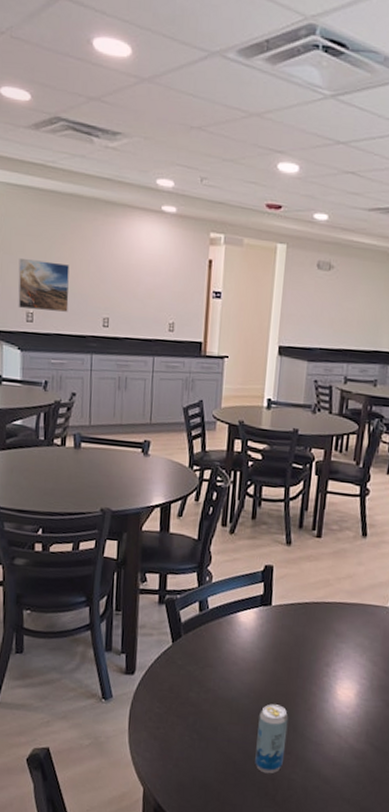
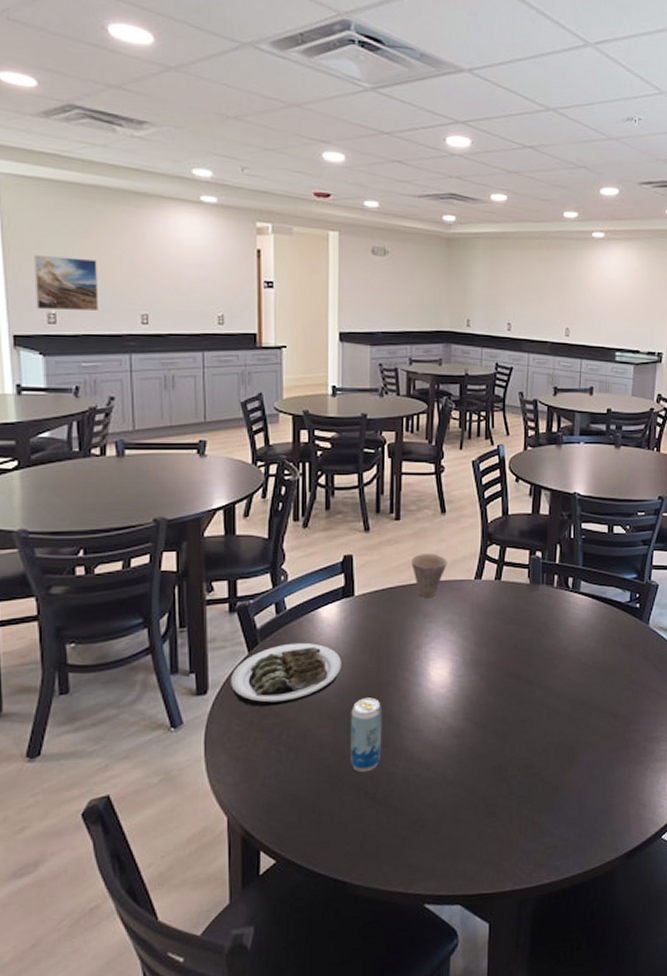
plate: none [155,641,255,697] -> present [231,642,342,707]
cup: none [328,574,364,618] -> present [411,554,448,597]

